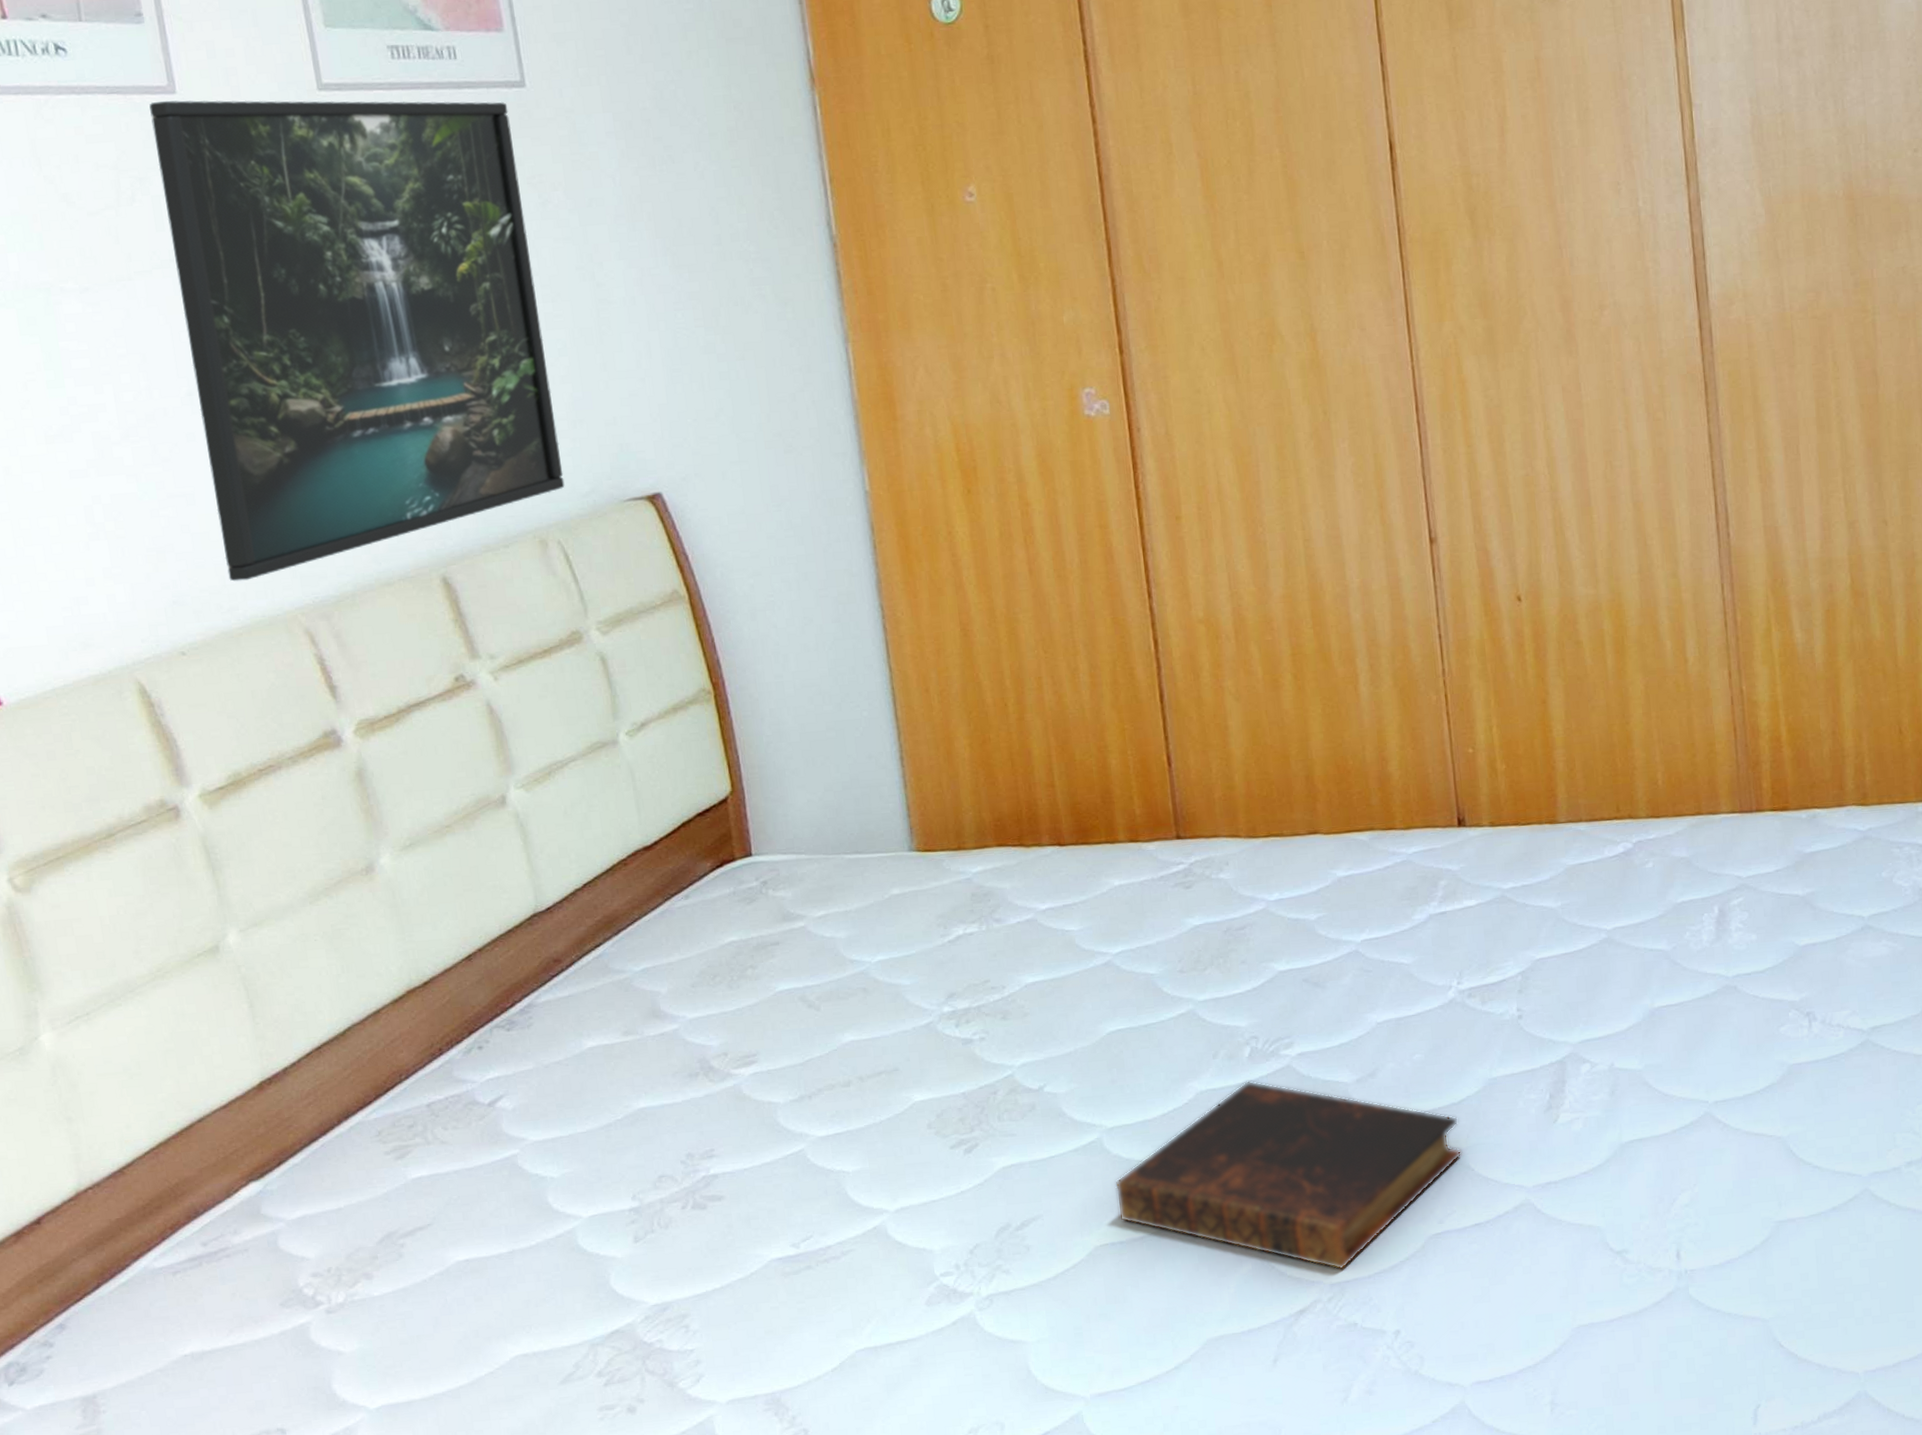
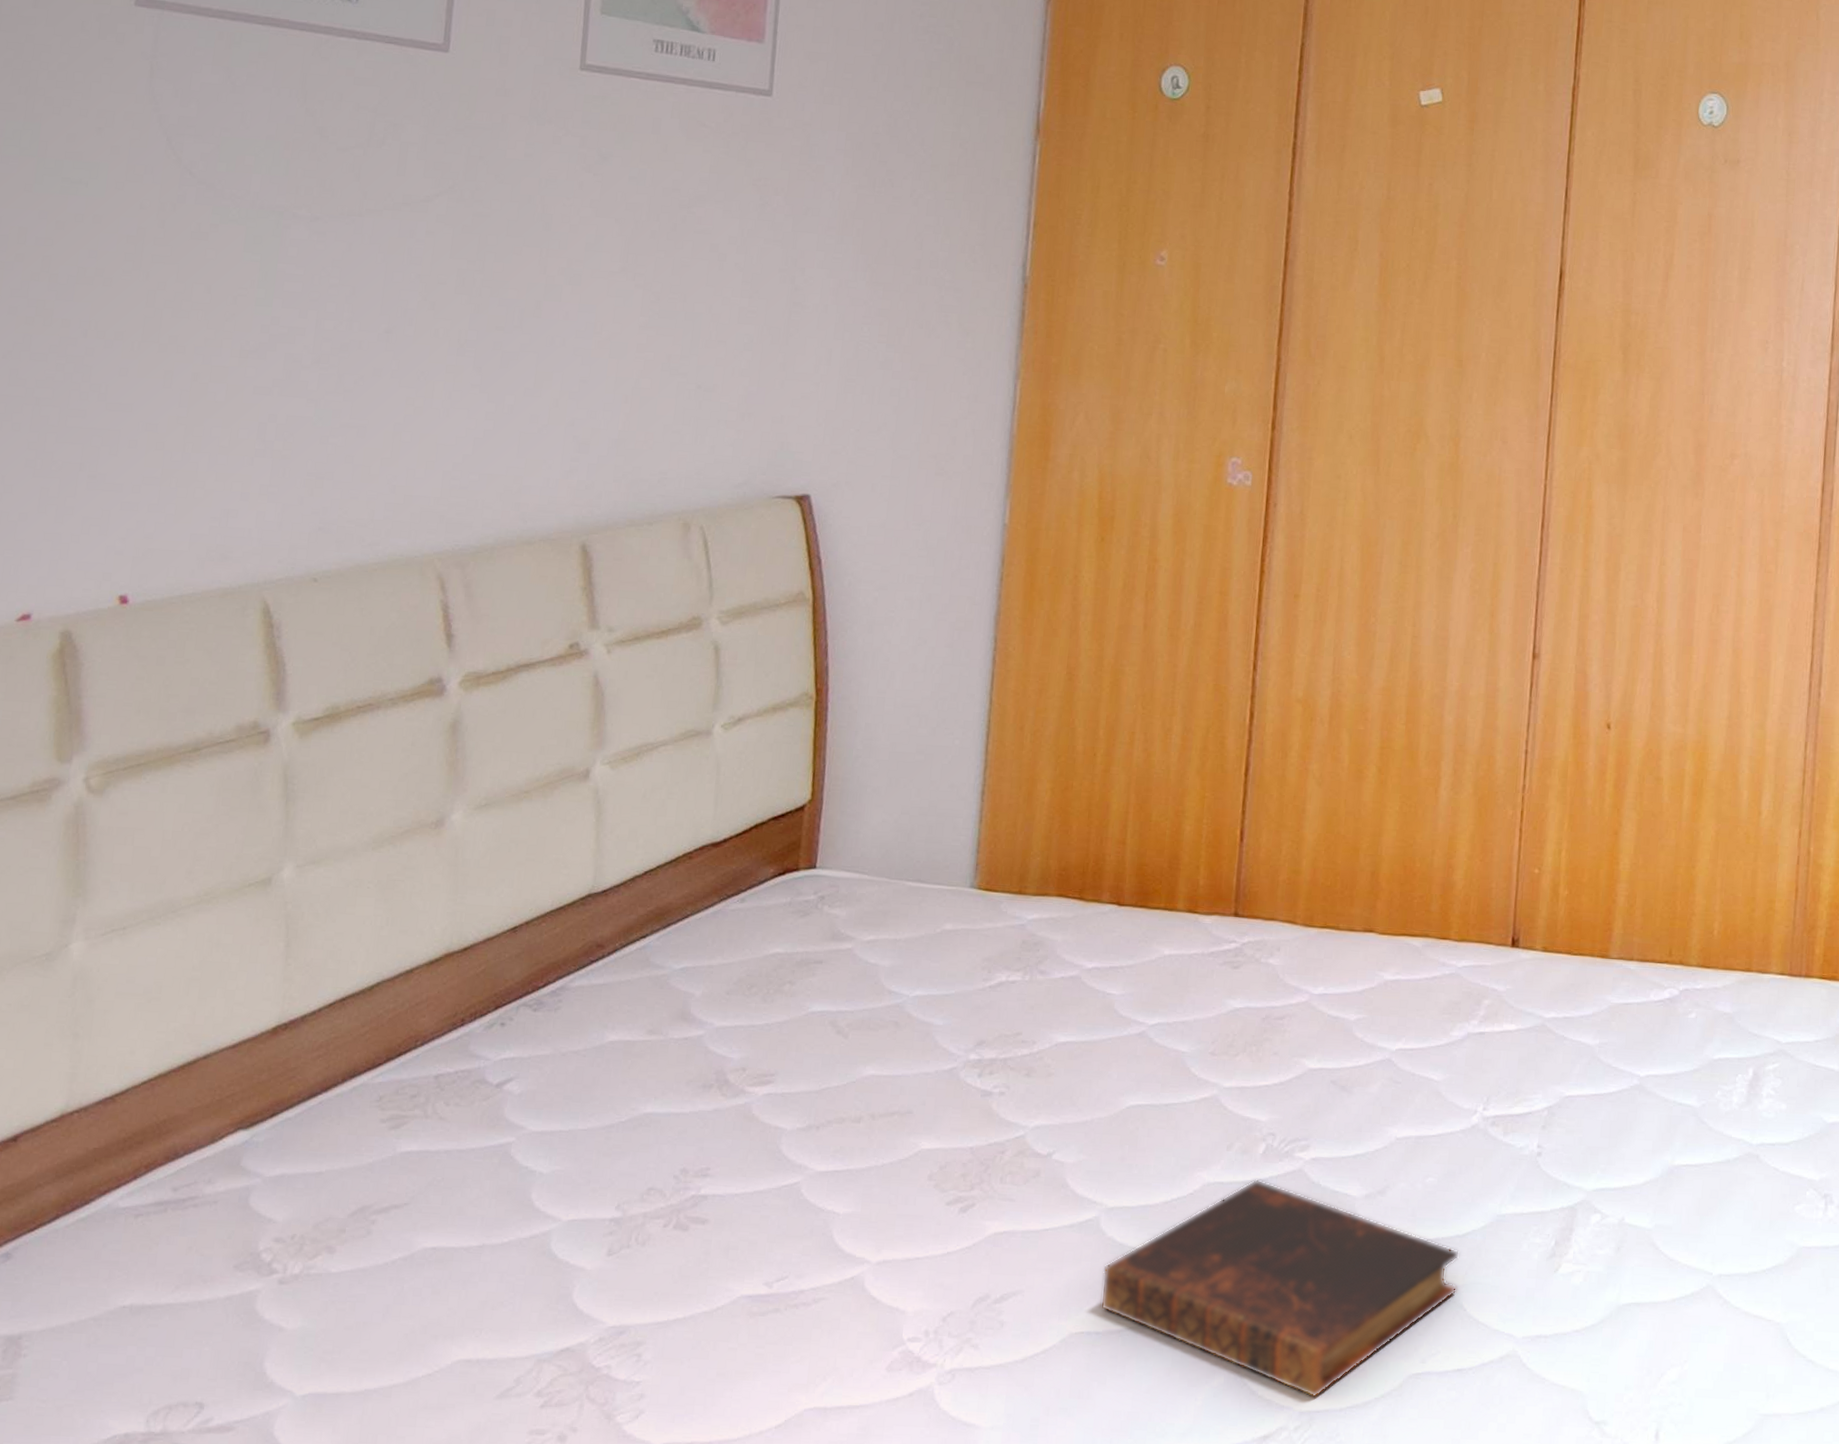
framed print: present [149,100,565,582] -> none [378,57,751,518]

